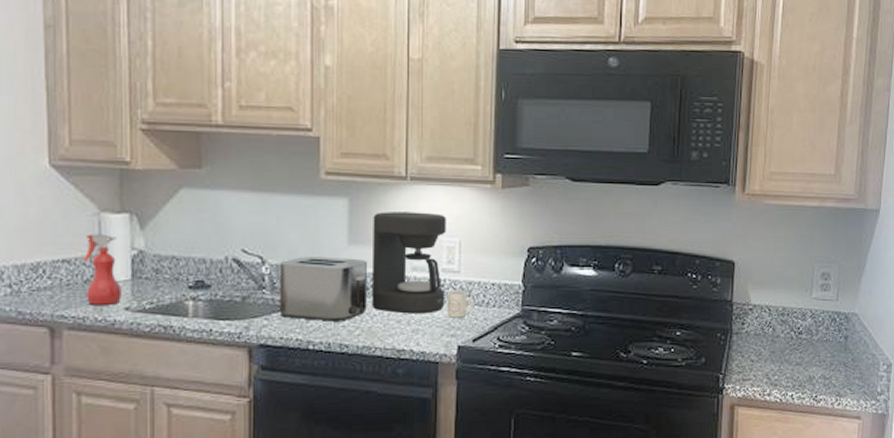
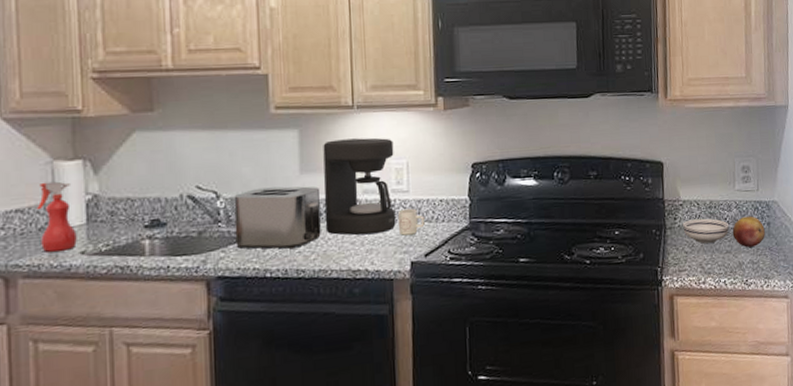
bowl: none [751,326,802,353] -> present [683,218,730,244]
fruit: none [805,327,841,361] -> present [732,216,765,247]

